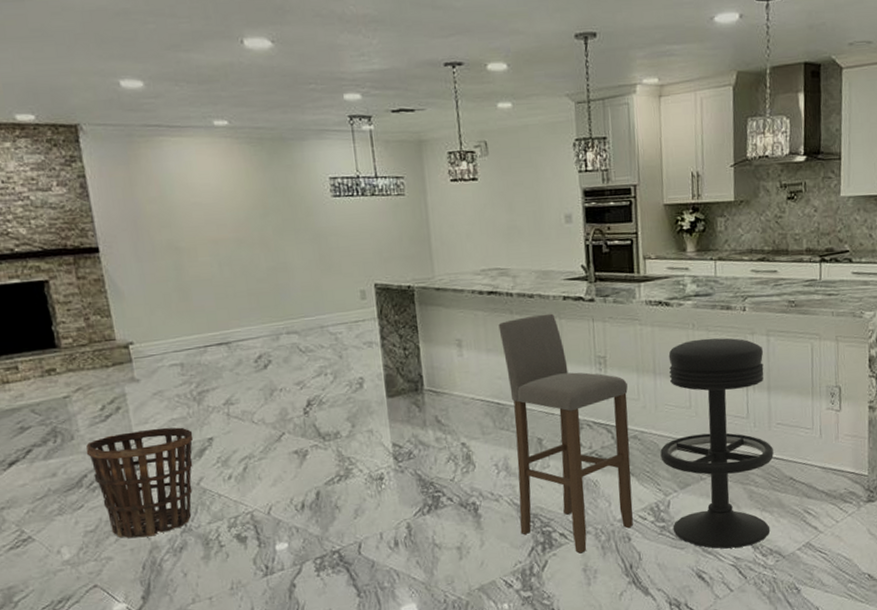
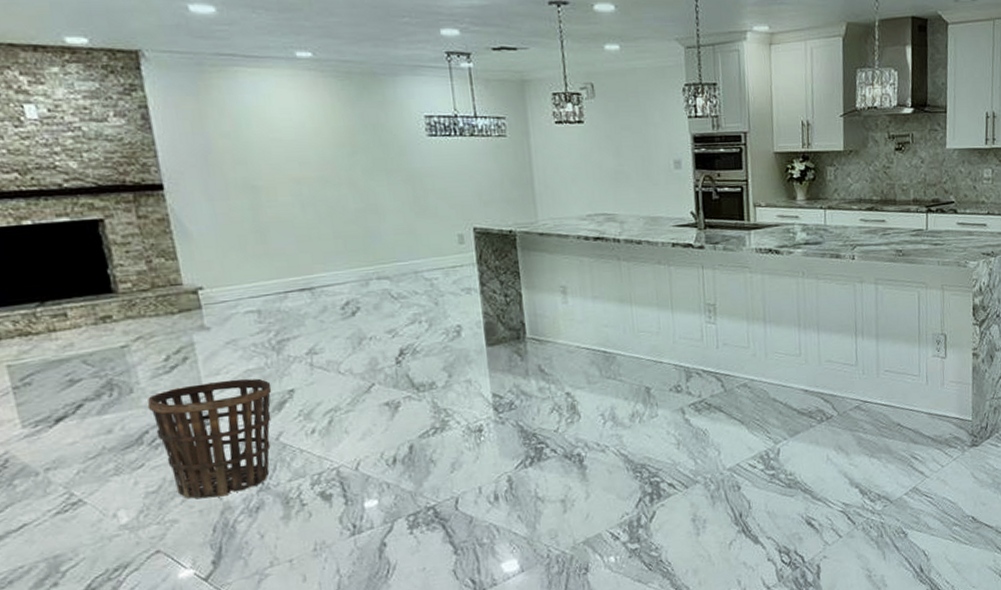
bar stool: present [498,313,633,553] -> none [605,260,743,503]
bar stool: present [660,338,774,549] -> none [770,286,882,496]

